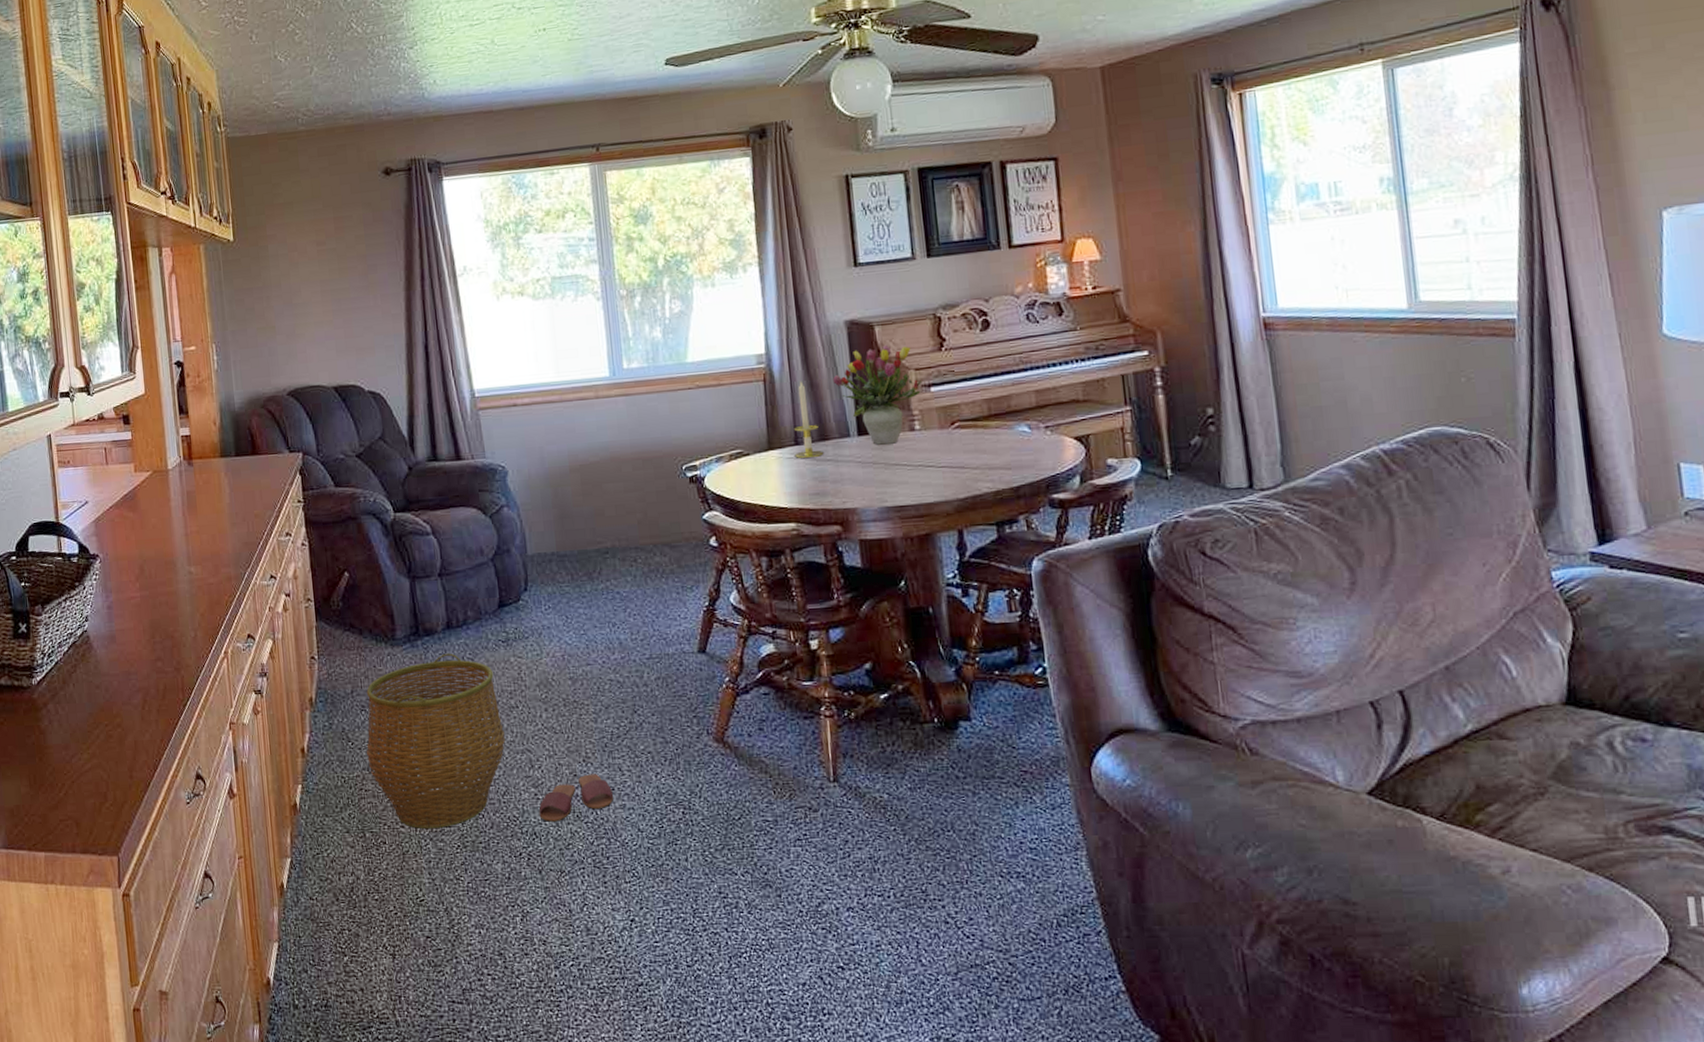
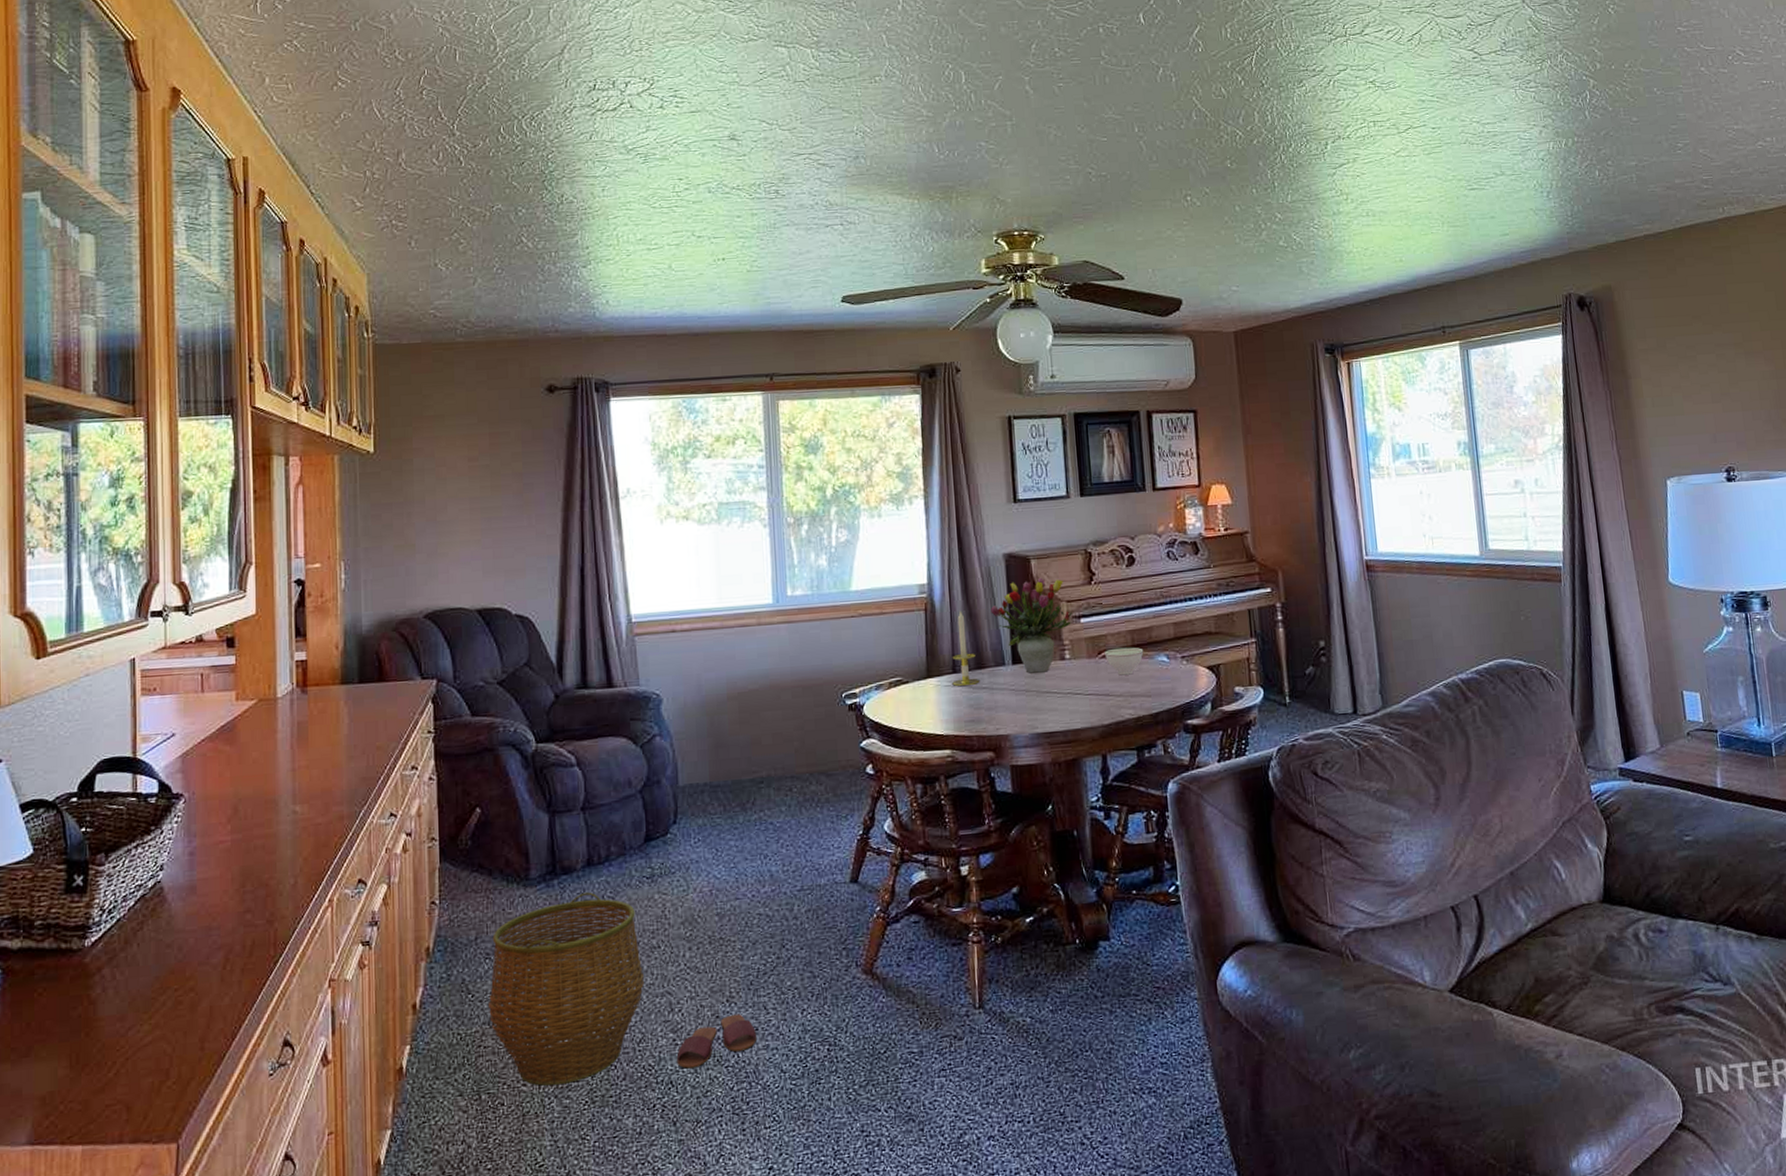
bowl: none [957,417,1002,447] -> present [1104,647,1144,676]

